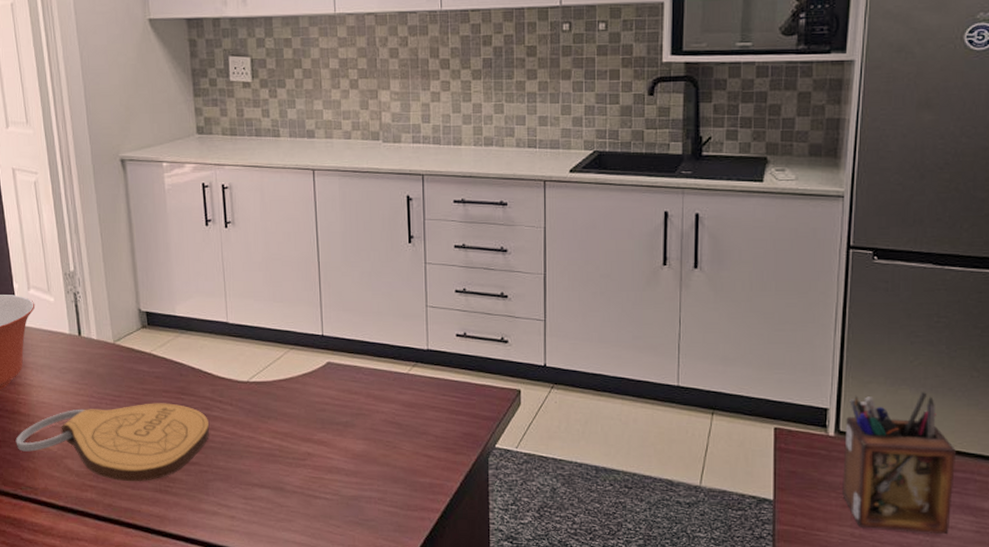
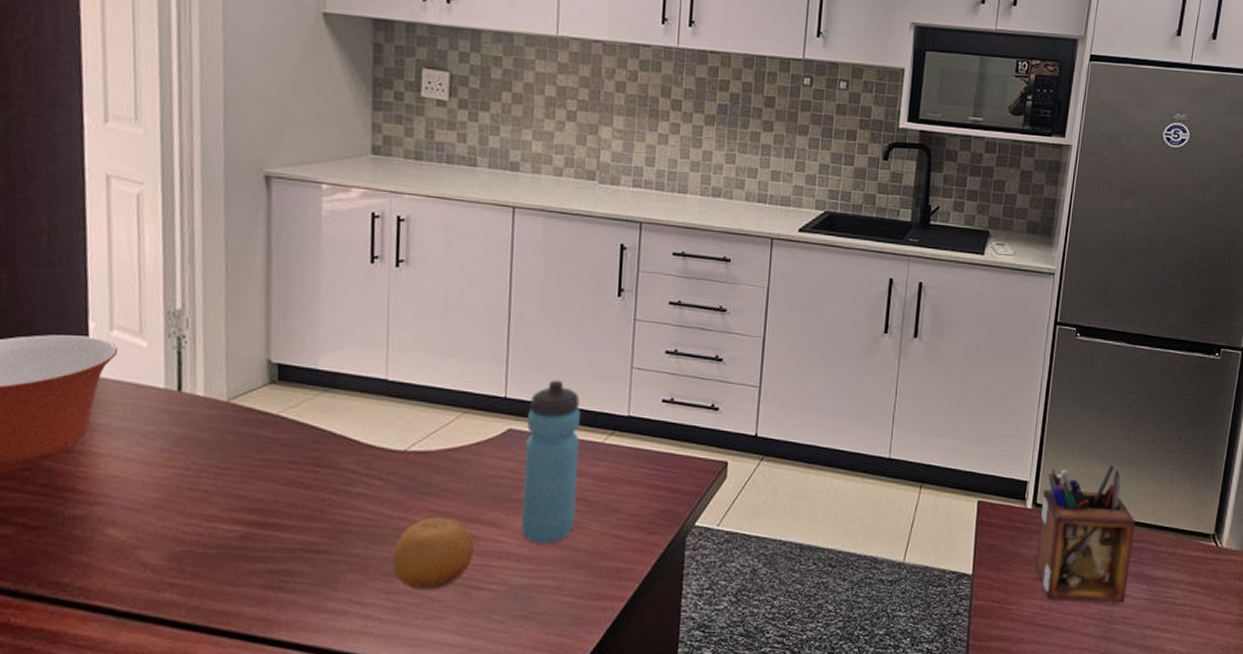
cutting board: present [15,403,209,482] -> none [64,477,348,577]
fruit: none [247,437,310,497] -> present [392,518,474,590]
water bottle: none [342,319,391,461] -> present [521,380,580,544]

